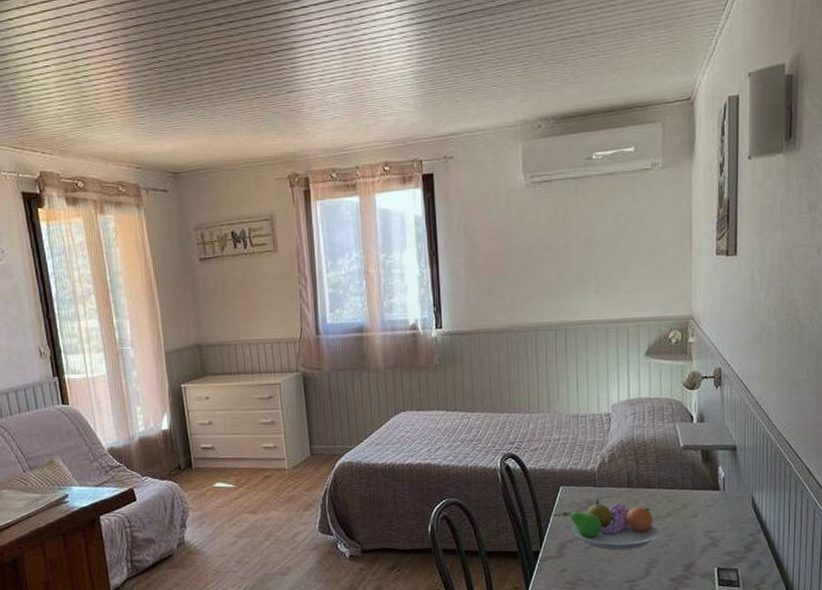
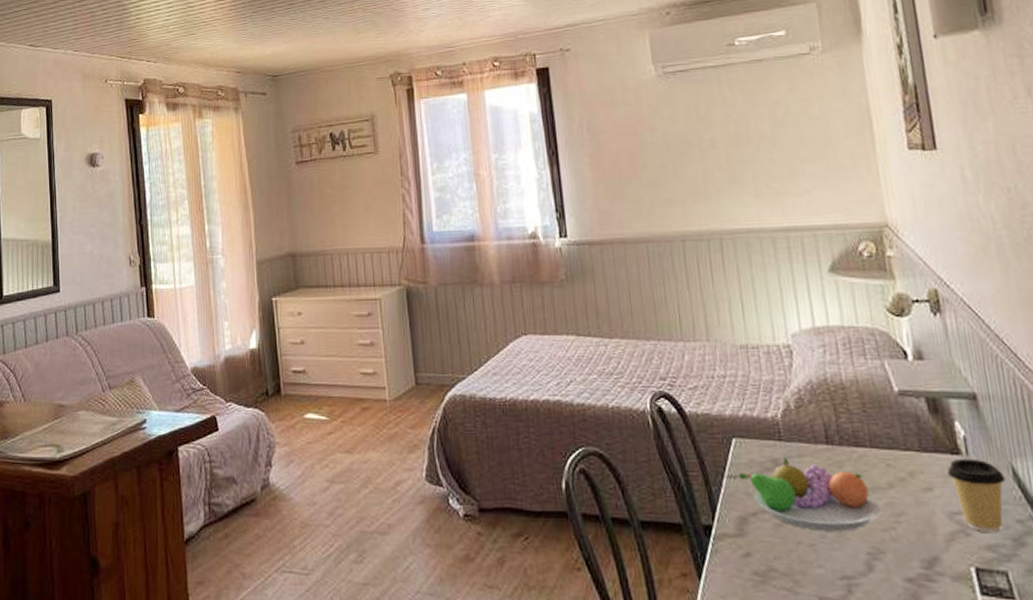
coffee cup: none [708,492,747,544] -> present [946,458,1006,534]

